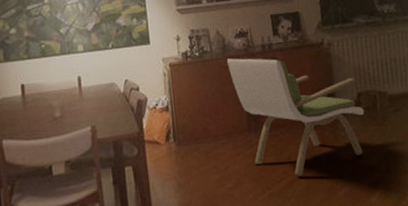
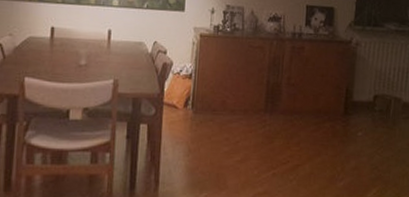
armchair: present [226,58,365,176] -> none [256,39,377,162]

